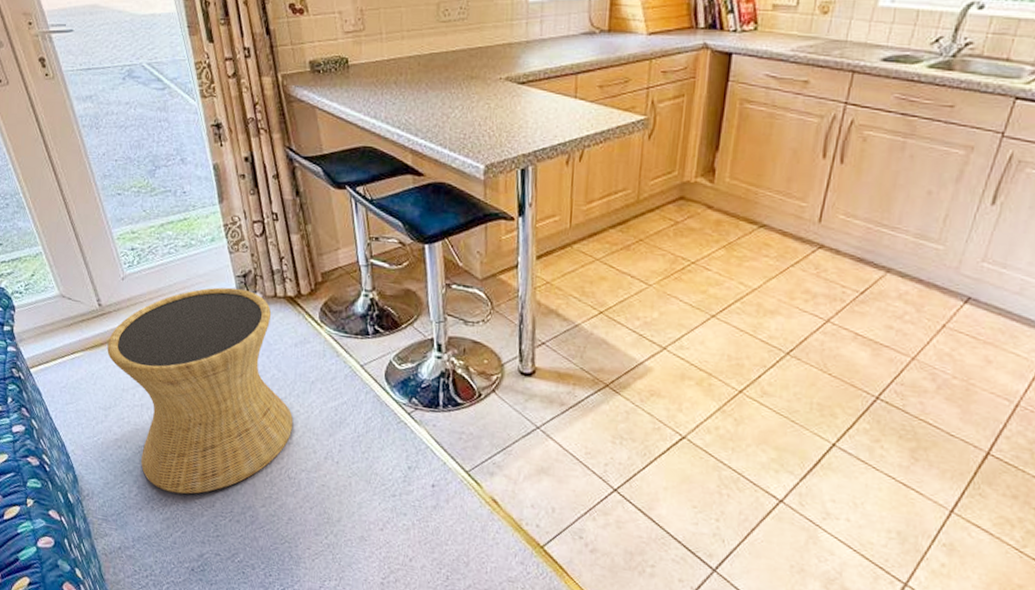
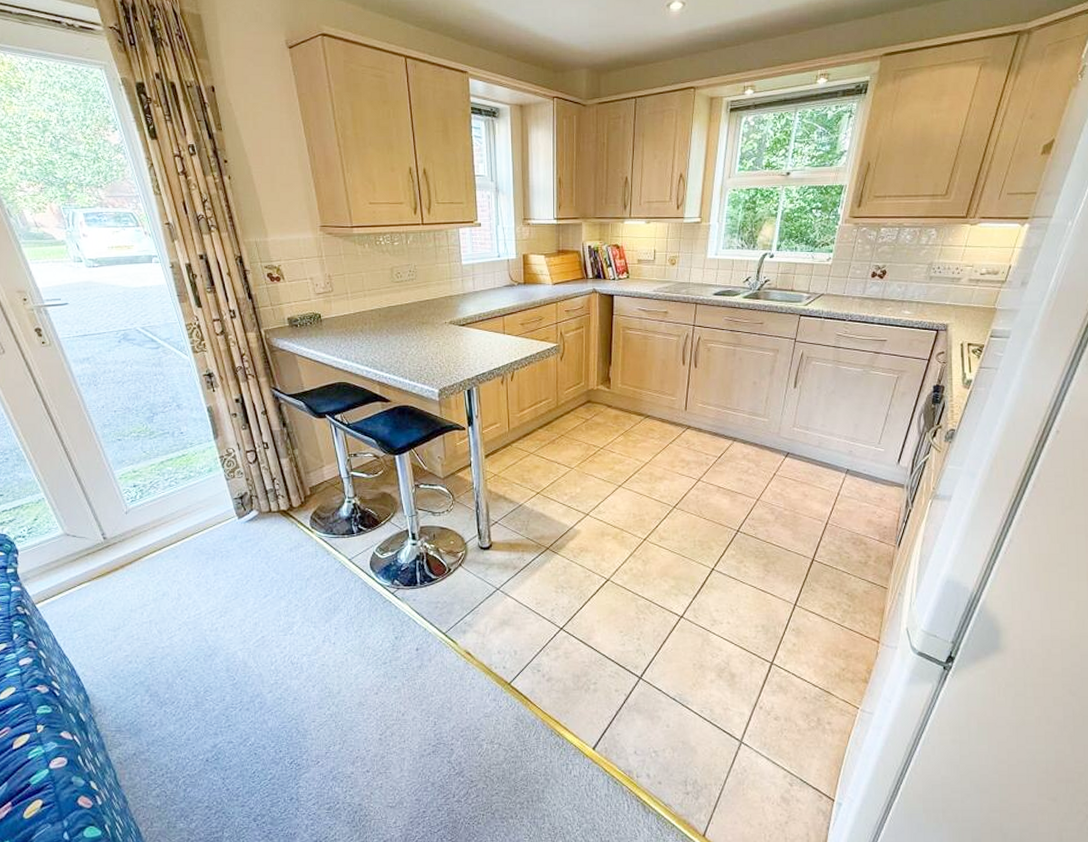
side table: present [107,287,293,494] -> none [114,508,293,695]

